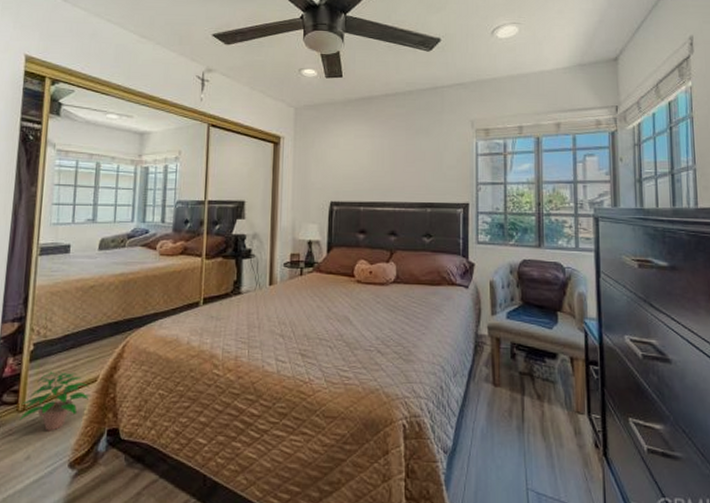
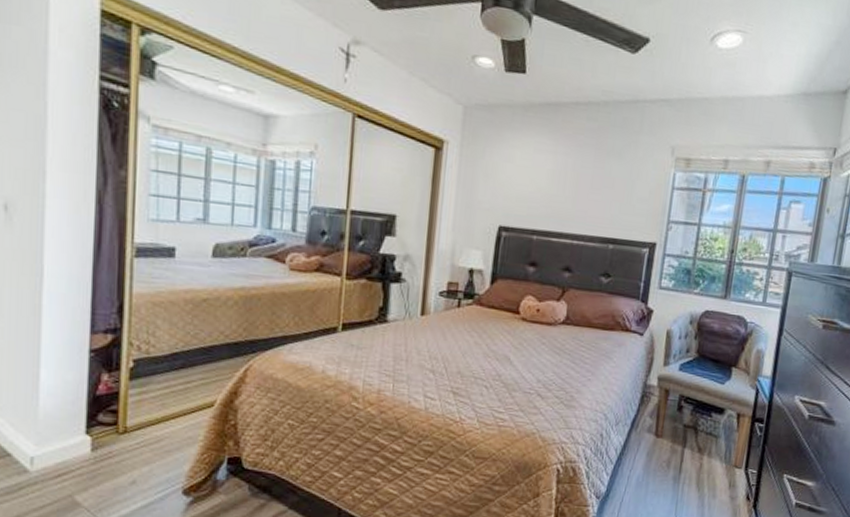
potted plant: present [20,369,91,431] -> none [121,390,208,456]

